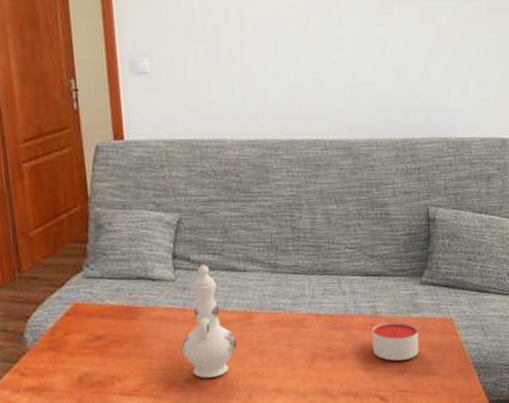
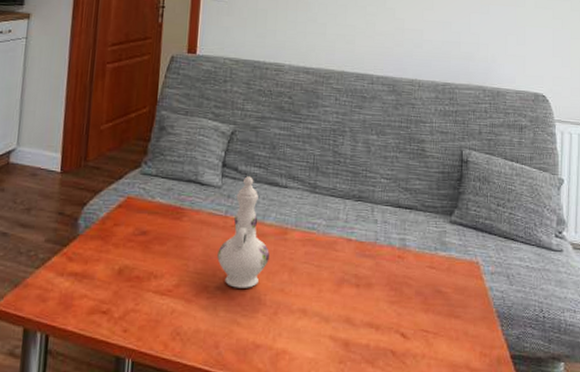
candle: present [372,321,419,361] -> none [399,256,444,298]

